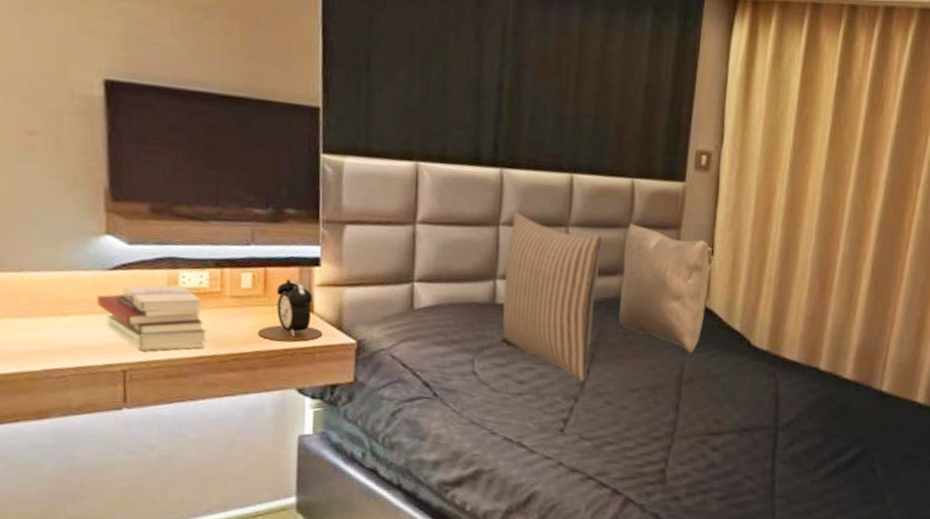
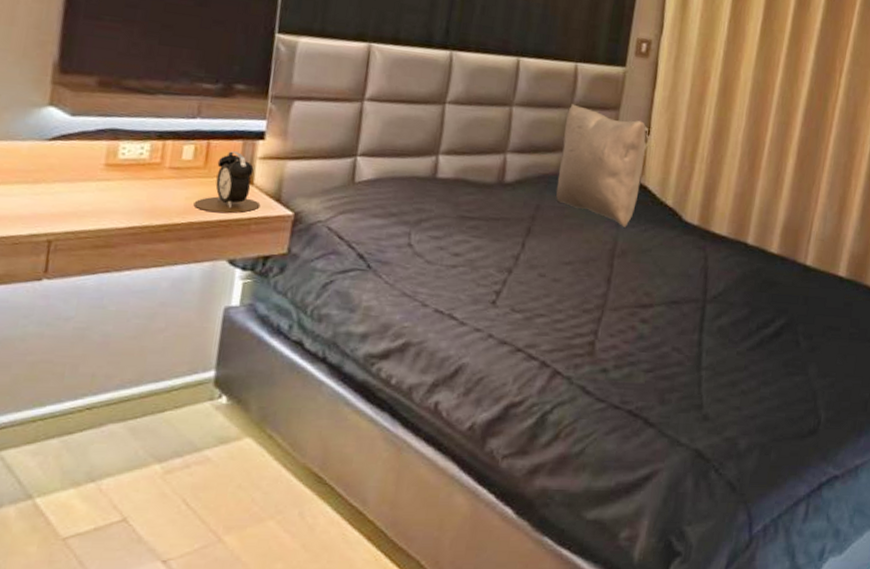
books: present [97,284,208,351] -> none [30,155,143,222]
pillow: present [502,212,602,382] -> none [440,91,545,254]

